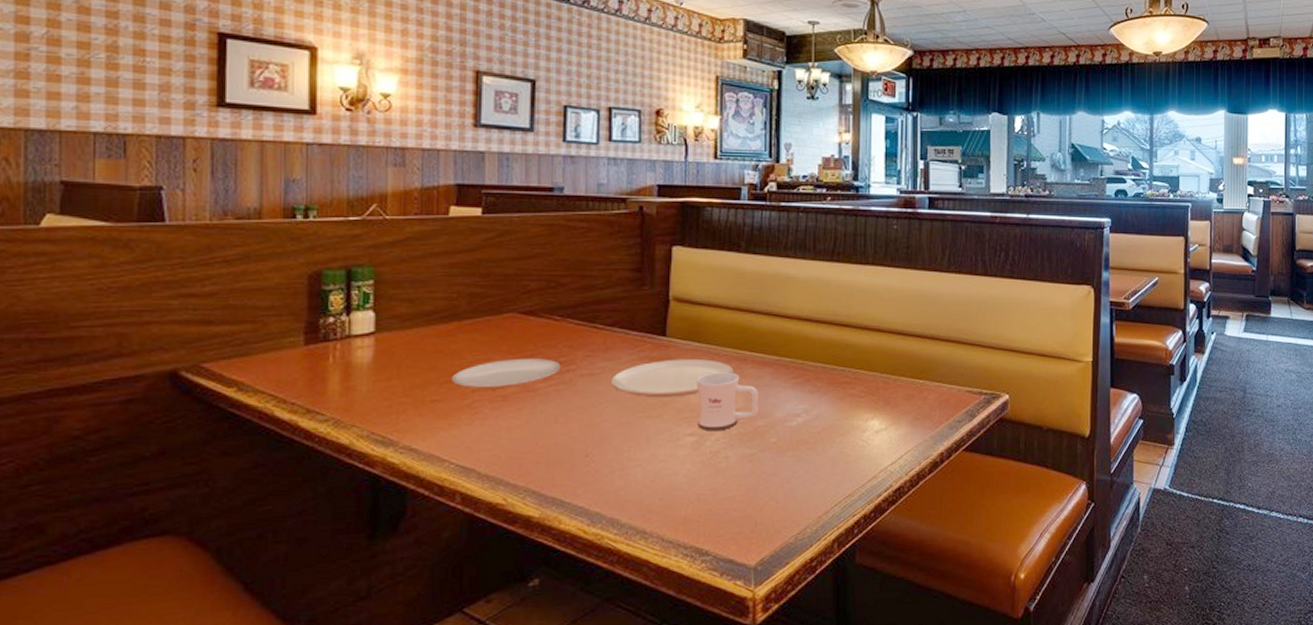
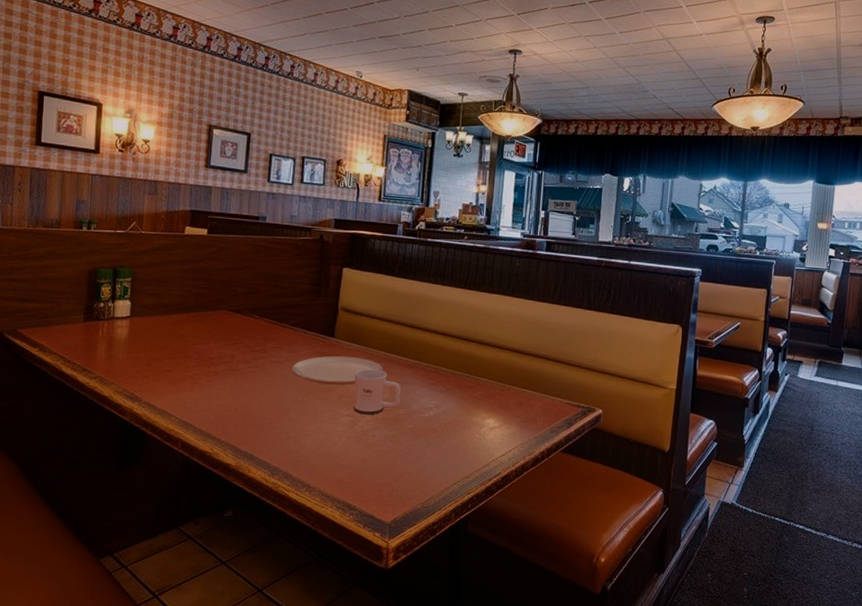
plate: present [451,359,561,388] -> none [179,345,257,366]

